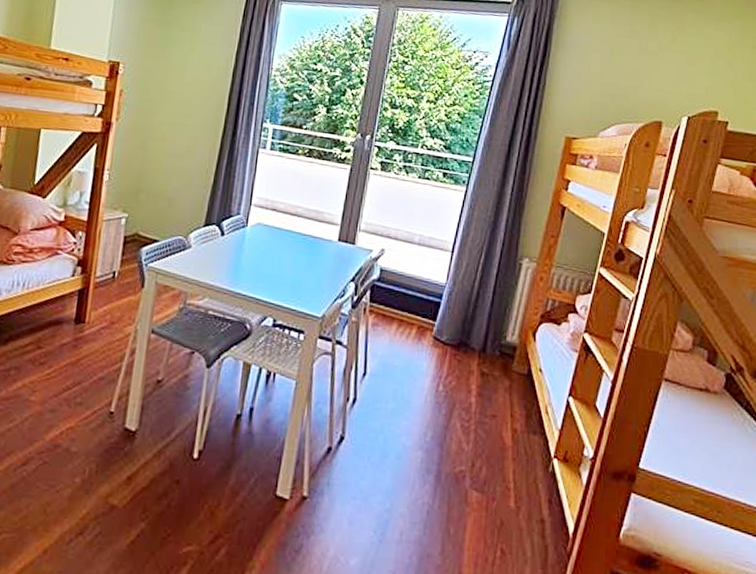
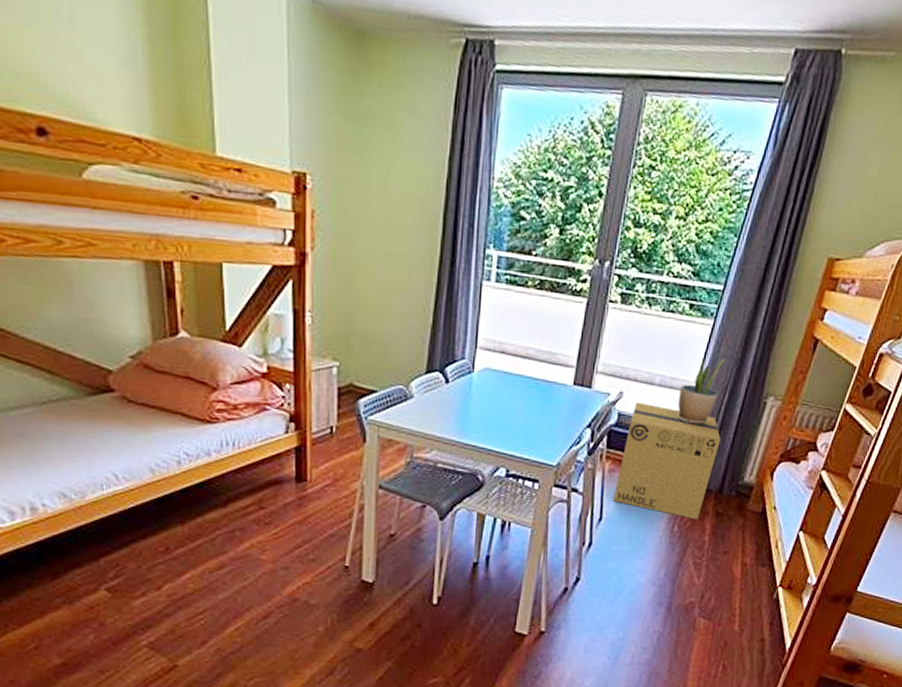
cardboard box: none [376,259,480,380] -> present [613,402,721,520]
potted plant: none [437,222,480,283] -> present [677,359,726,425]

